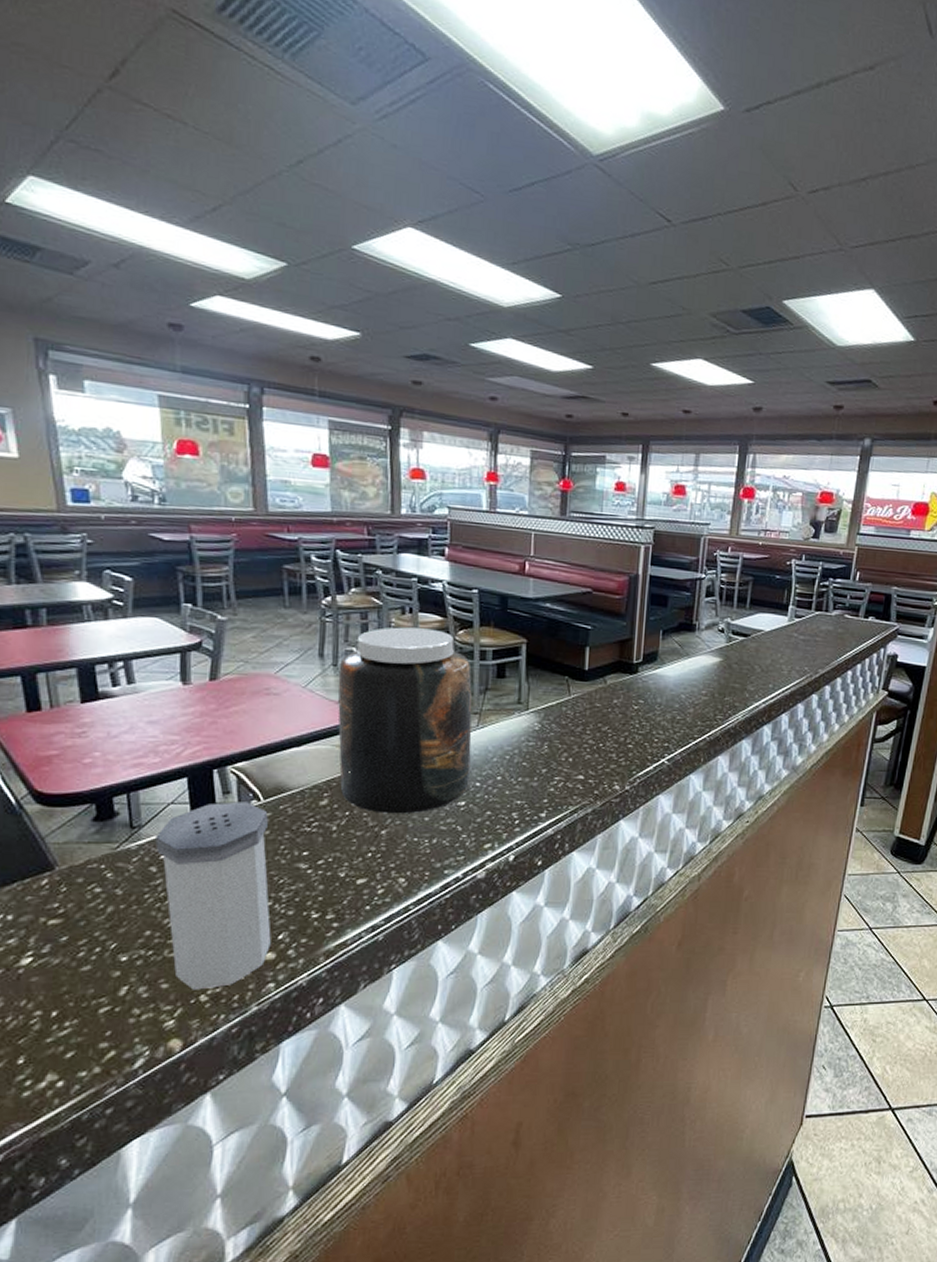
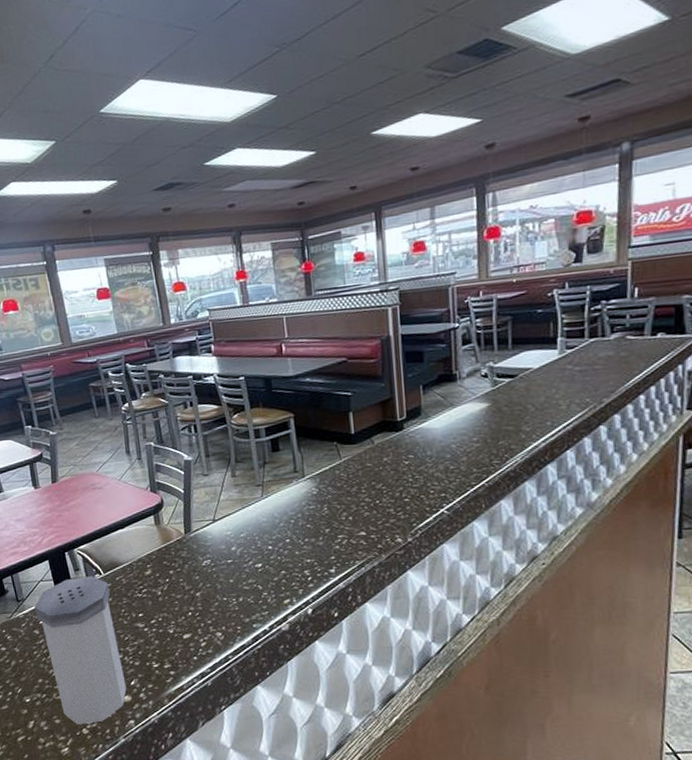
jar: present [337,627,472,814] -> none [142,417,263,579]

